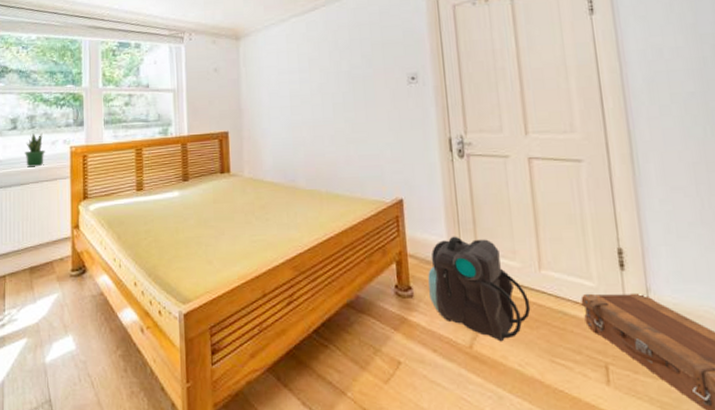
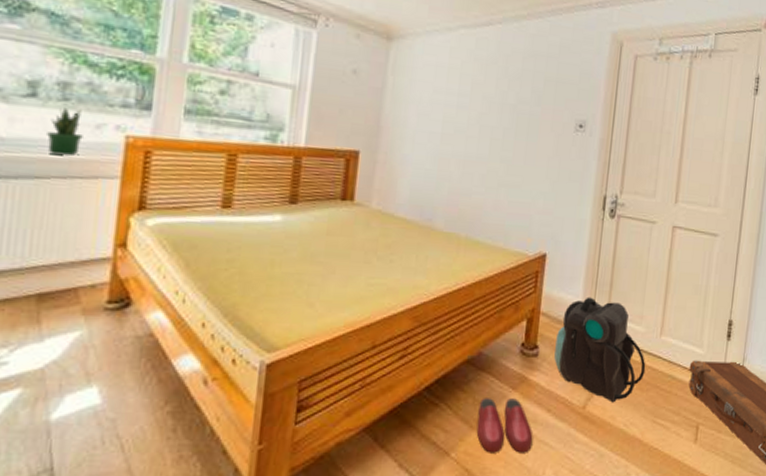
slippers: none [365,339,423,394] -> present [476,398,532,453]

